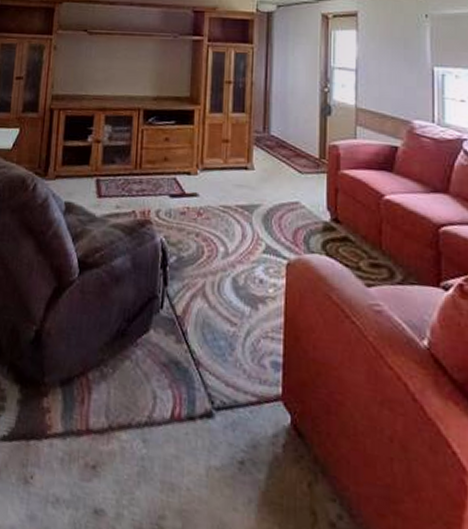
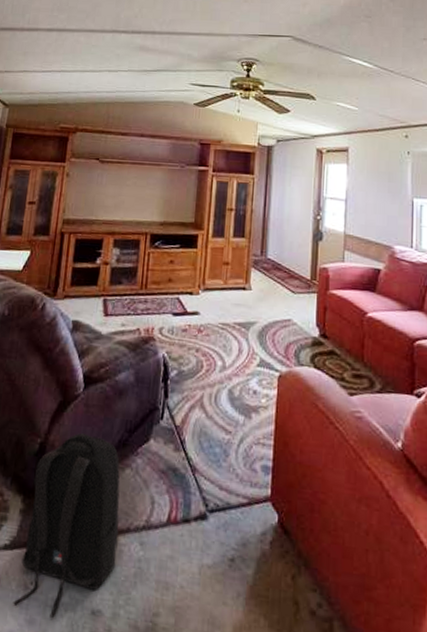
backpack: none [13,321,120,515] -> present [13,433,120,618]

